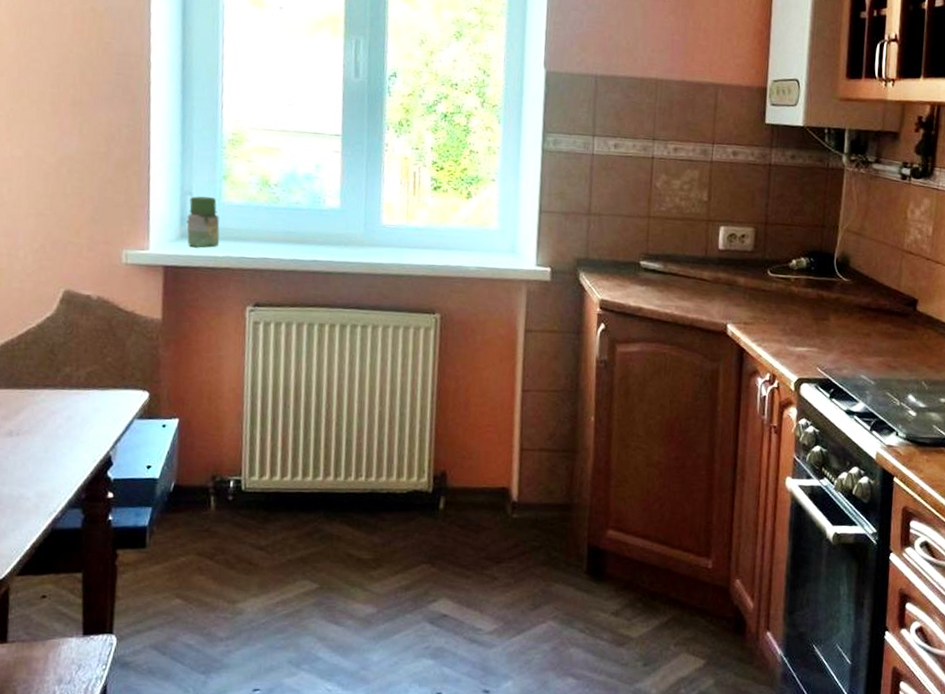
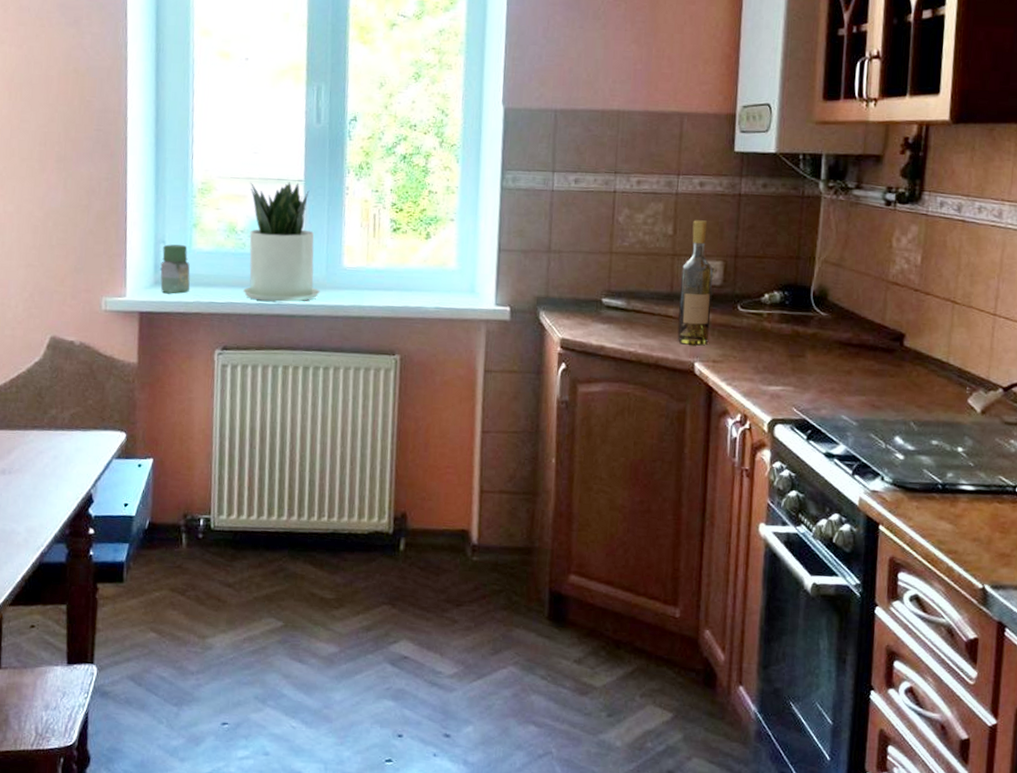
planter: none [277,136,358,259] -> present [243,182,320,302]
bottle: none [711,187,745,308] -> present [677,220,713,346]

